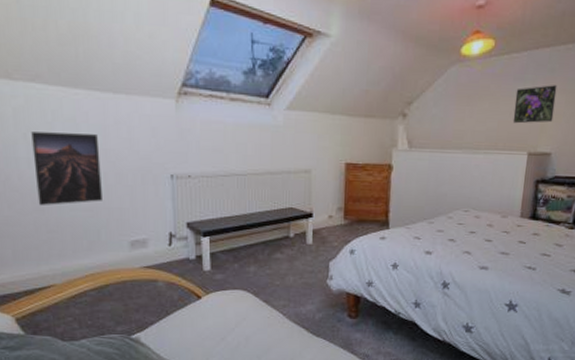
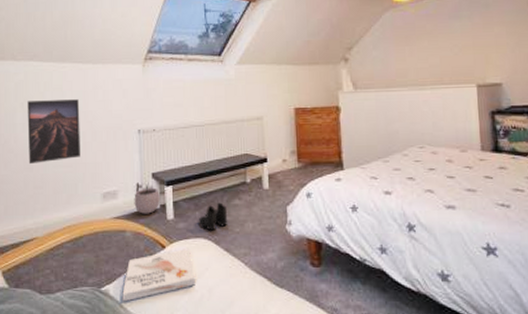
book: none [154,299,232,349] -> present [122,249,195,302]
plant pot: none [166,232,197,264] -> present [134,182,161,214]
boots: none [236,255,269,283] -> present [198,202,228,231]
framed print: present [513,85,557,124] -> none [453,19,497,58]

